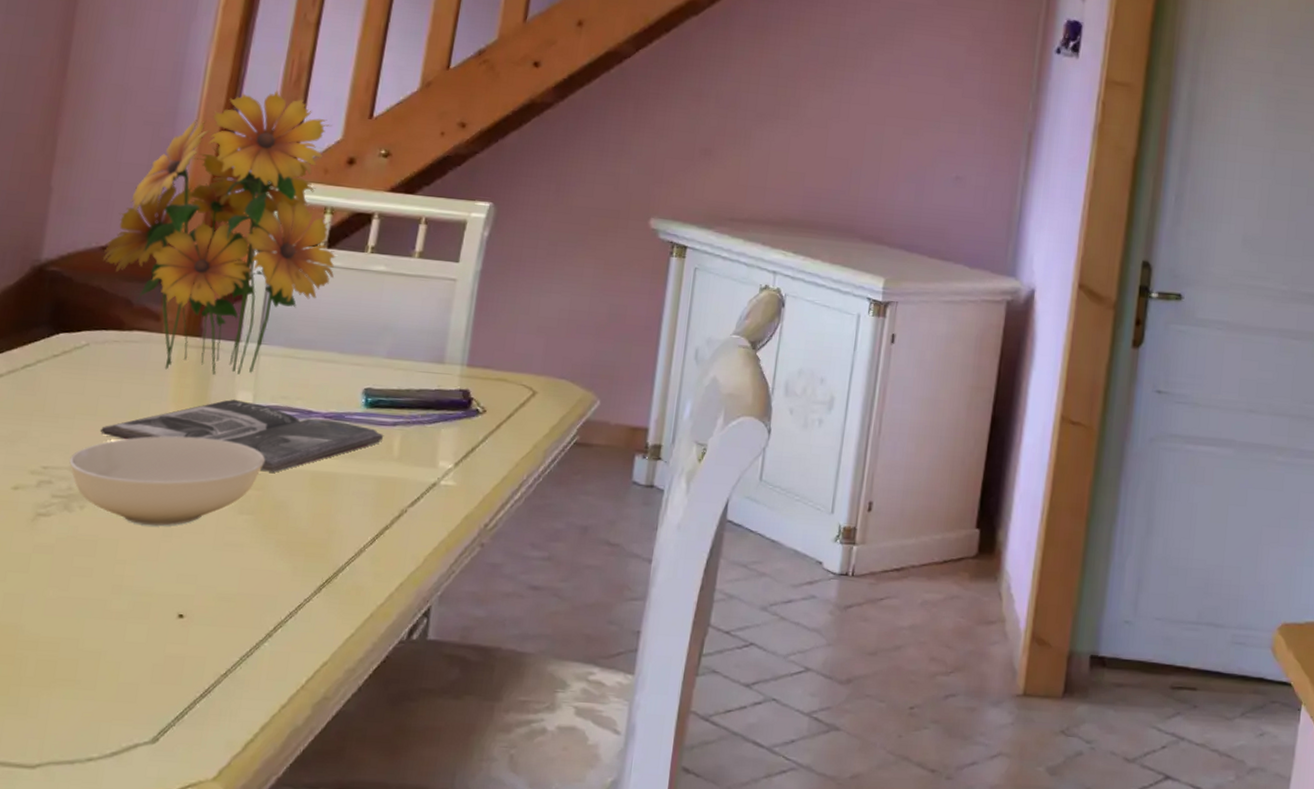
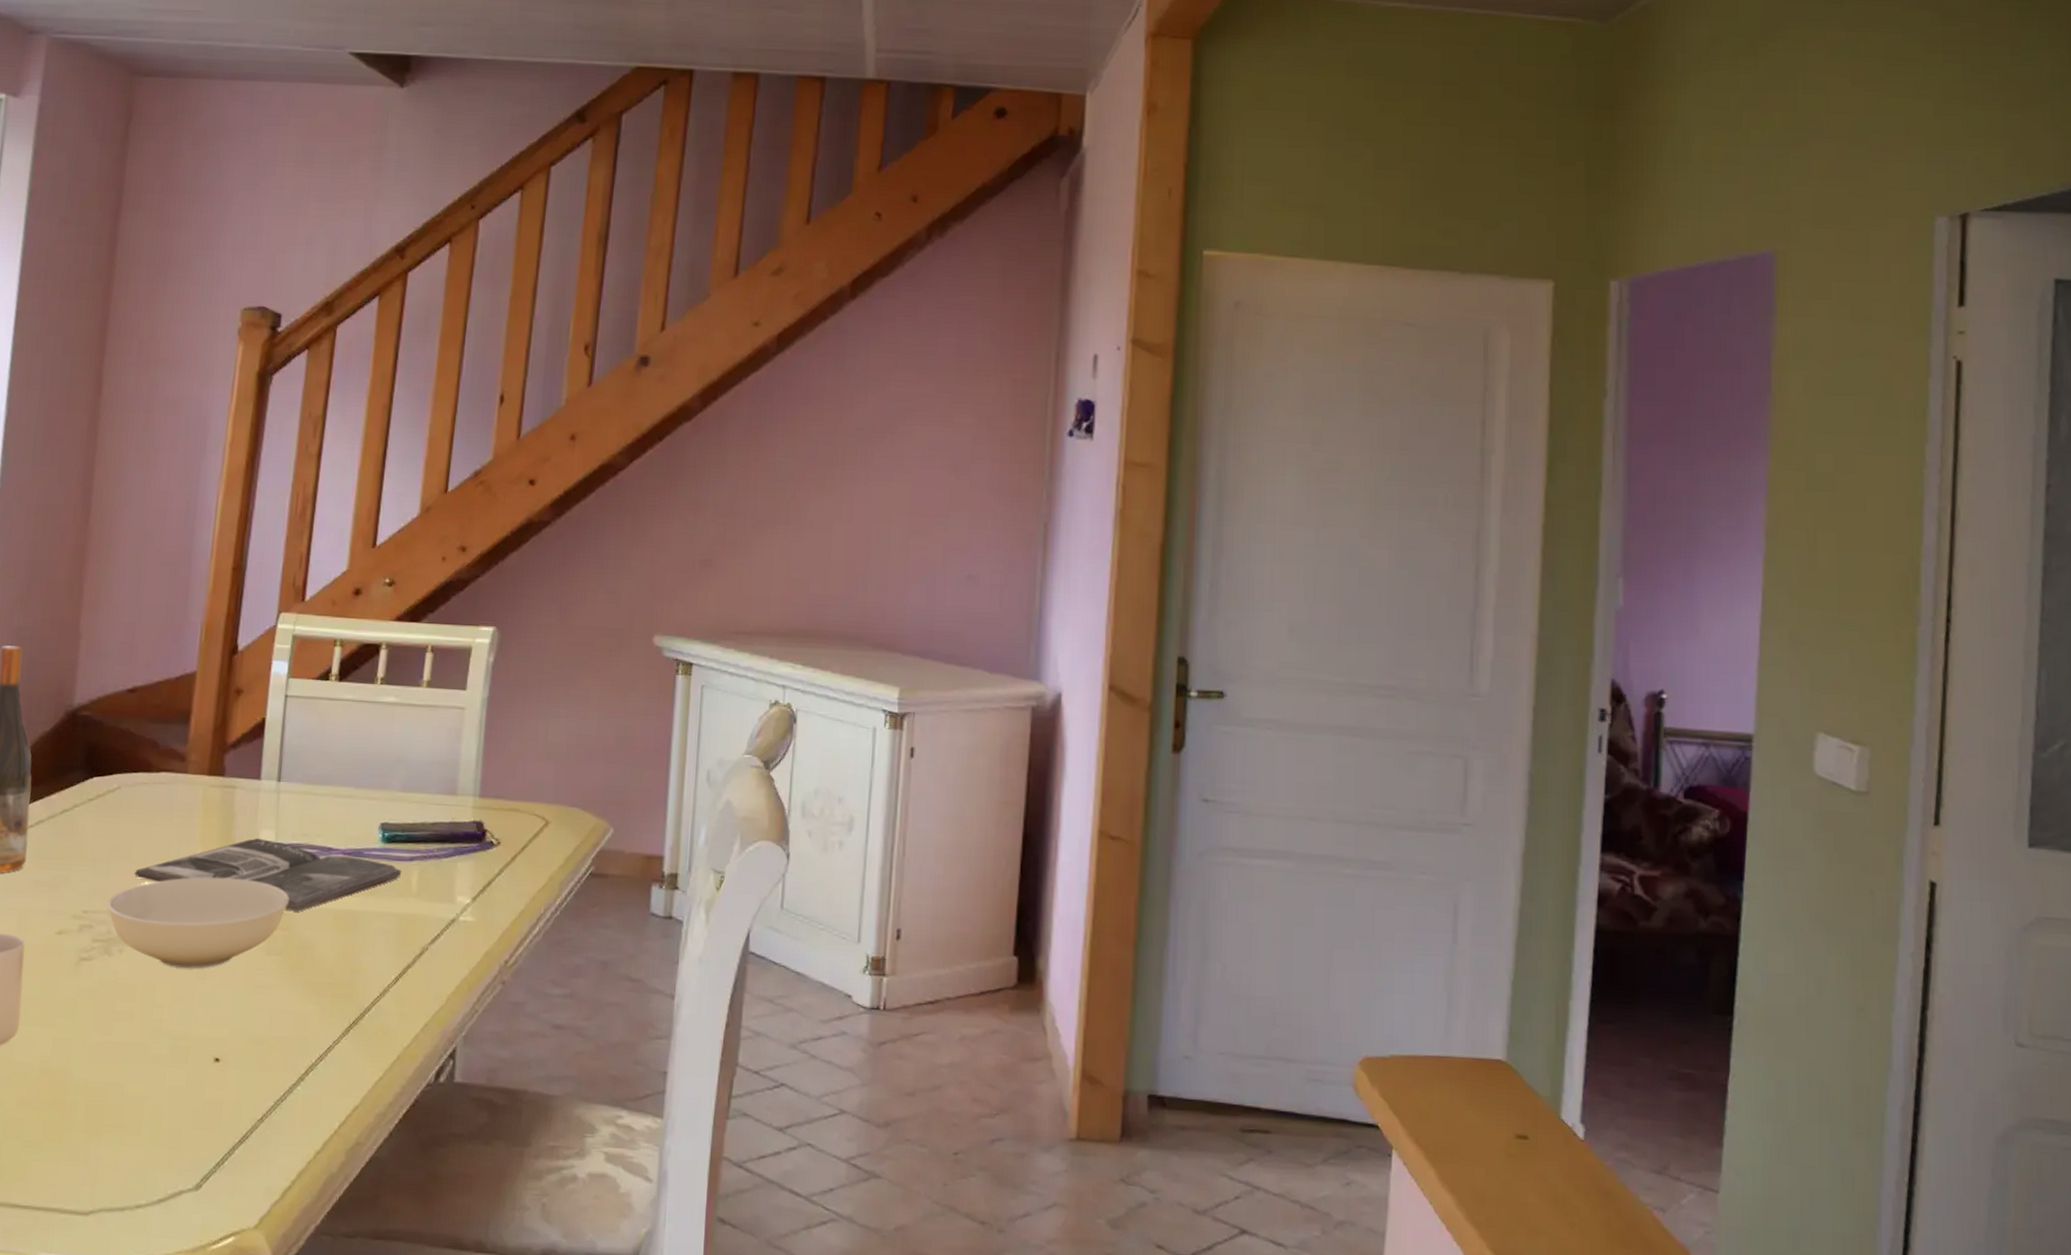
flower bouquet: present [102,91,335,375] -> none [129,525,347,814]

